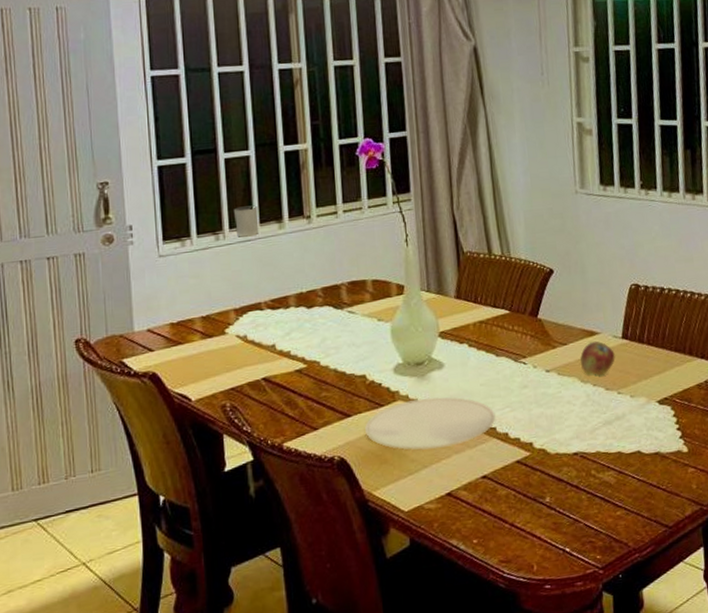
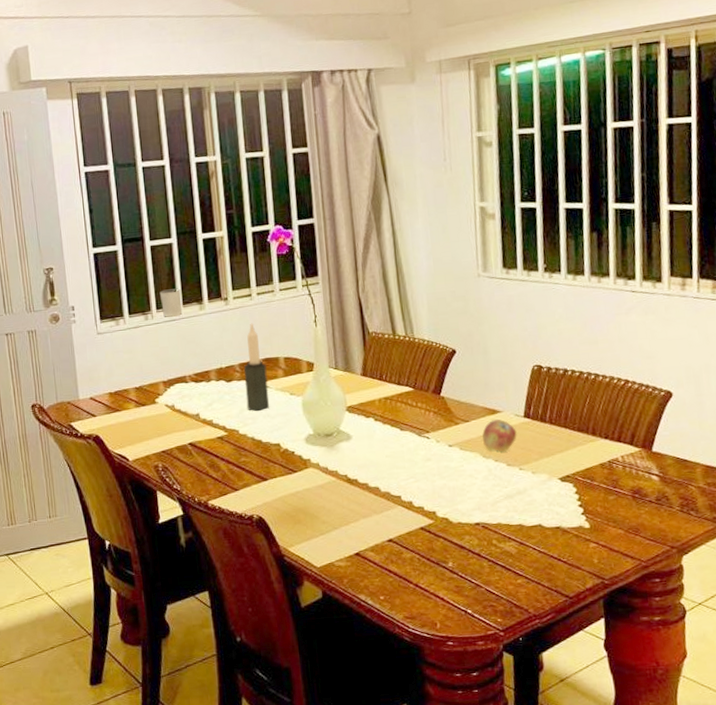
candle: none [327,243,355,341] -> present [244,323,270,412]
plate: present [365,397,496,451] -> none [280,466,401,513]

